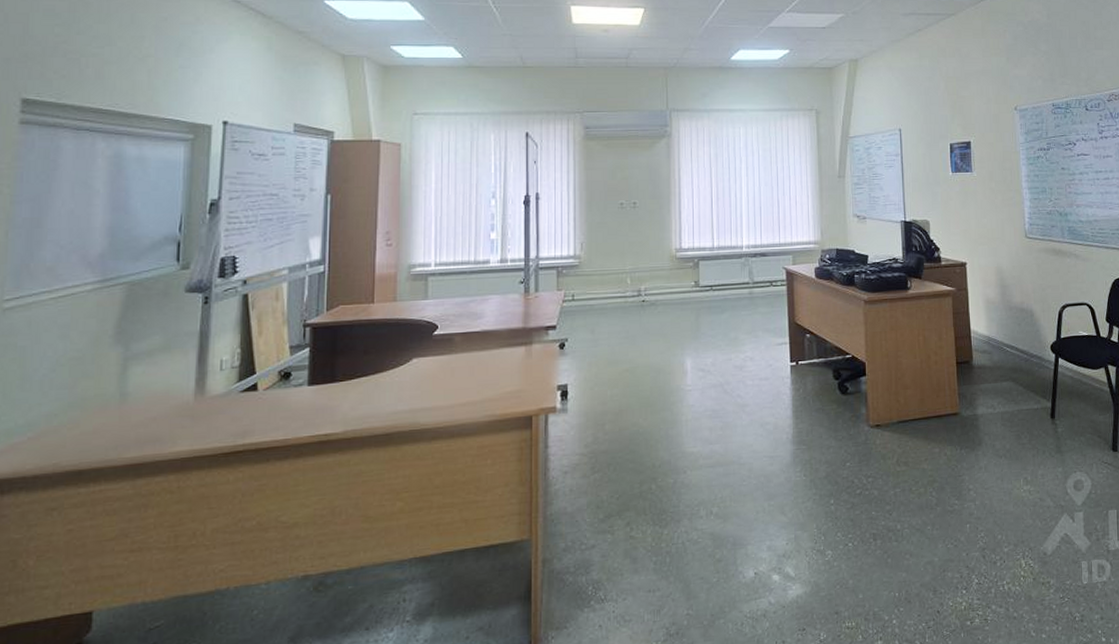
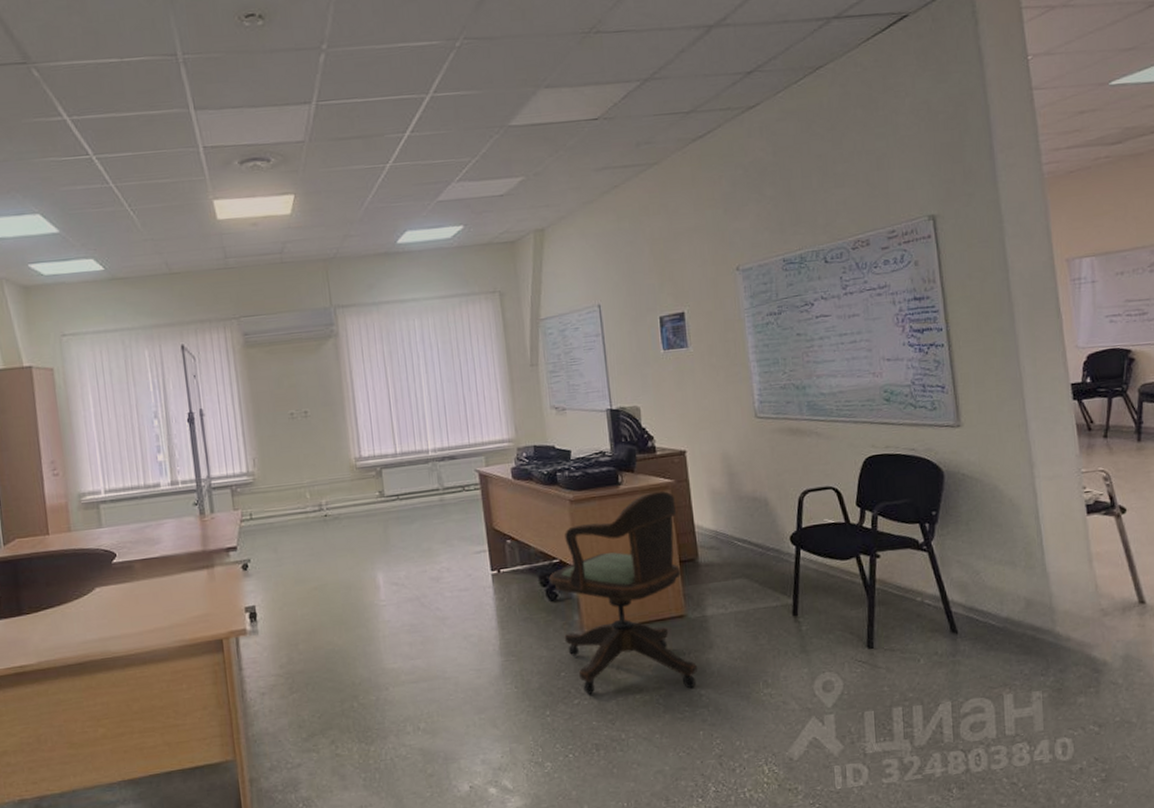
office chair: none [842,297,967,485] -> present [549,490,697,694]

